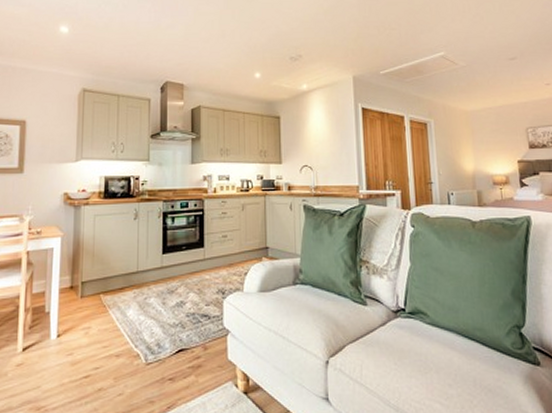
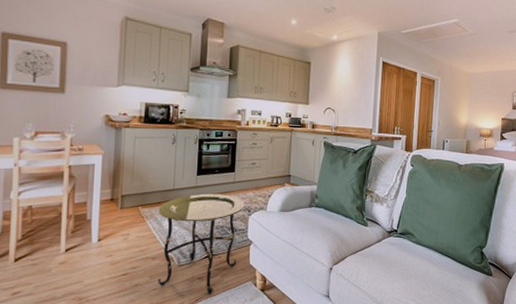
side table: none [121,274,218,401] -> present [158,193,245,295]

